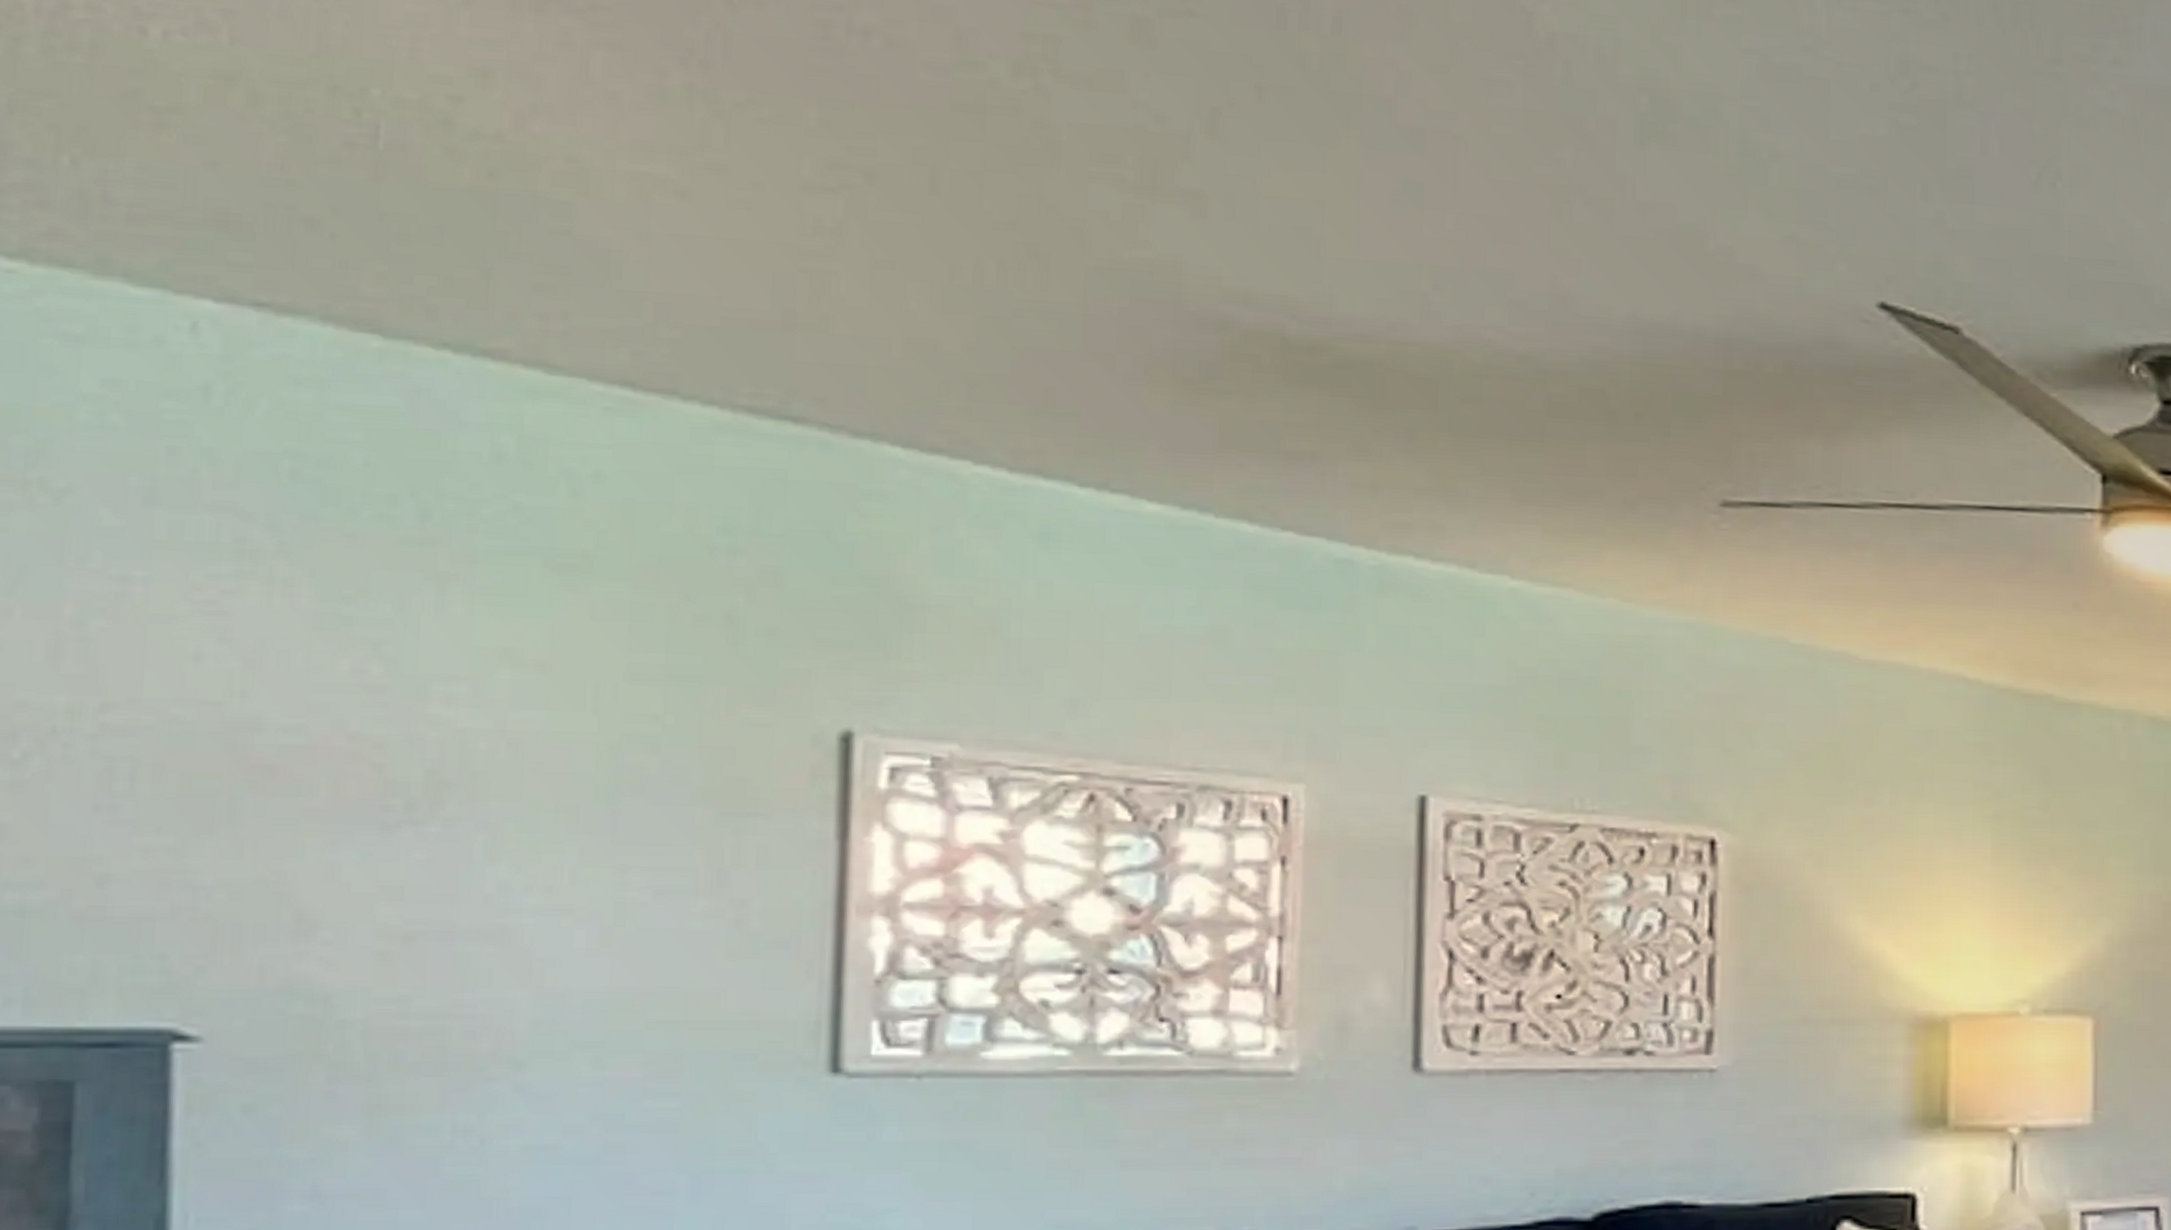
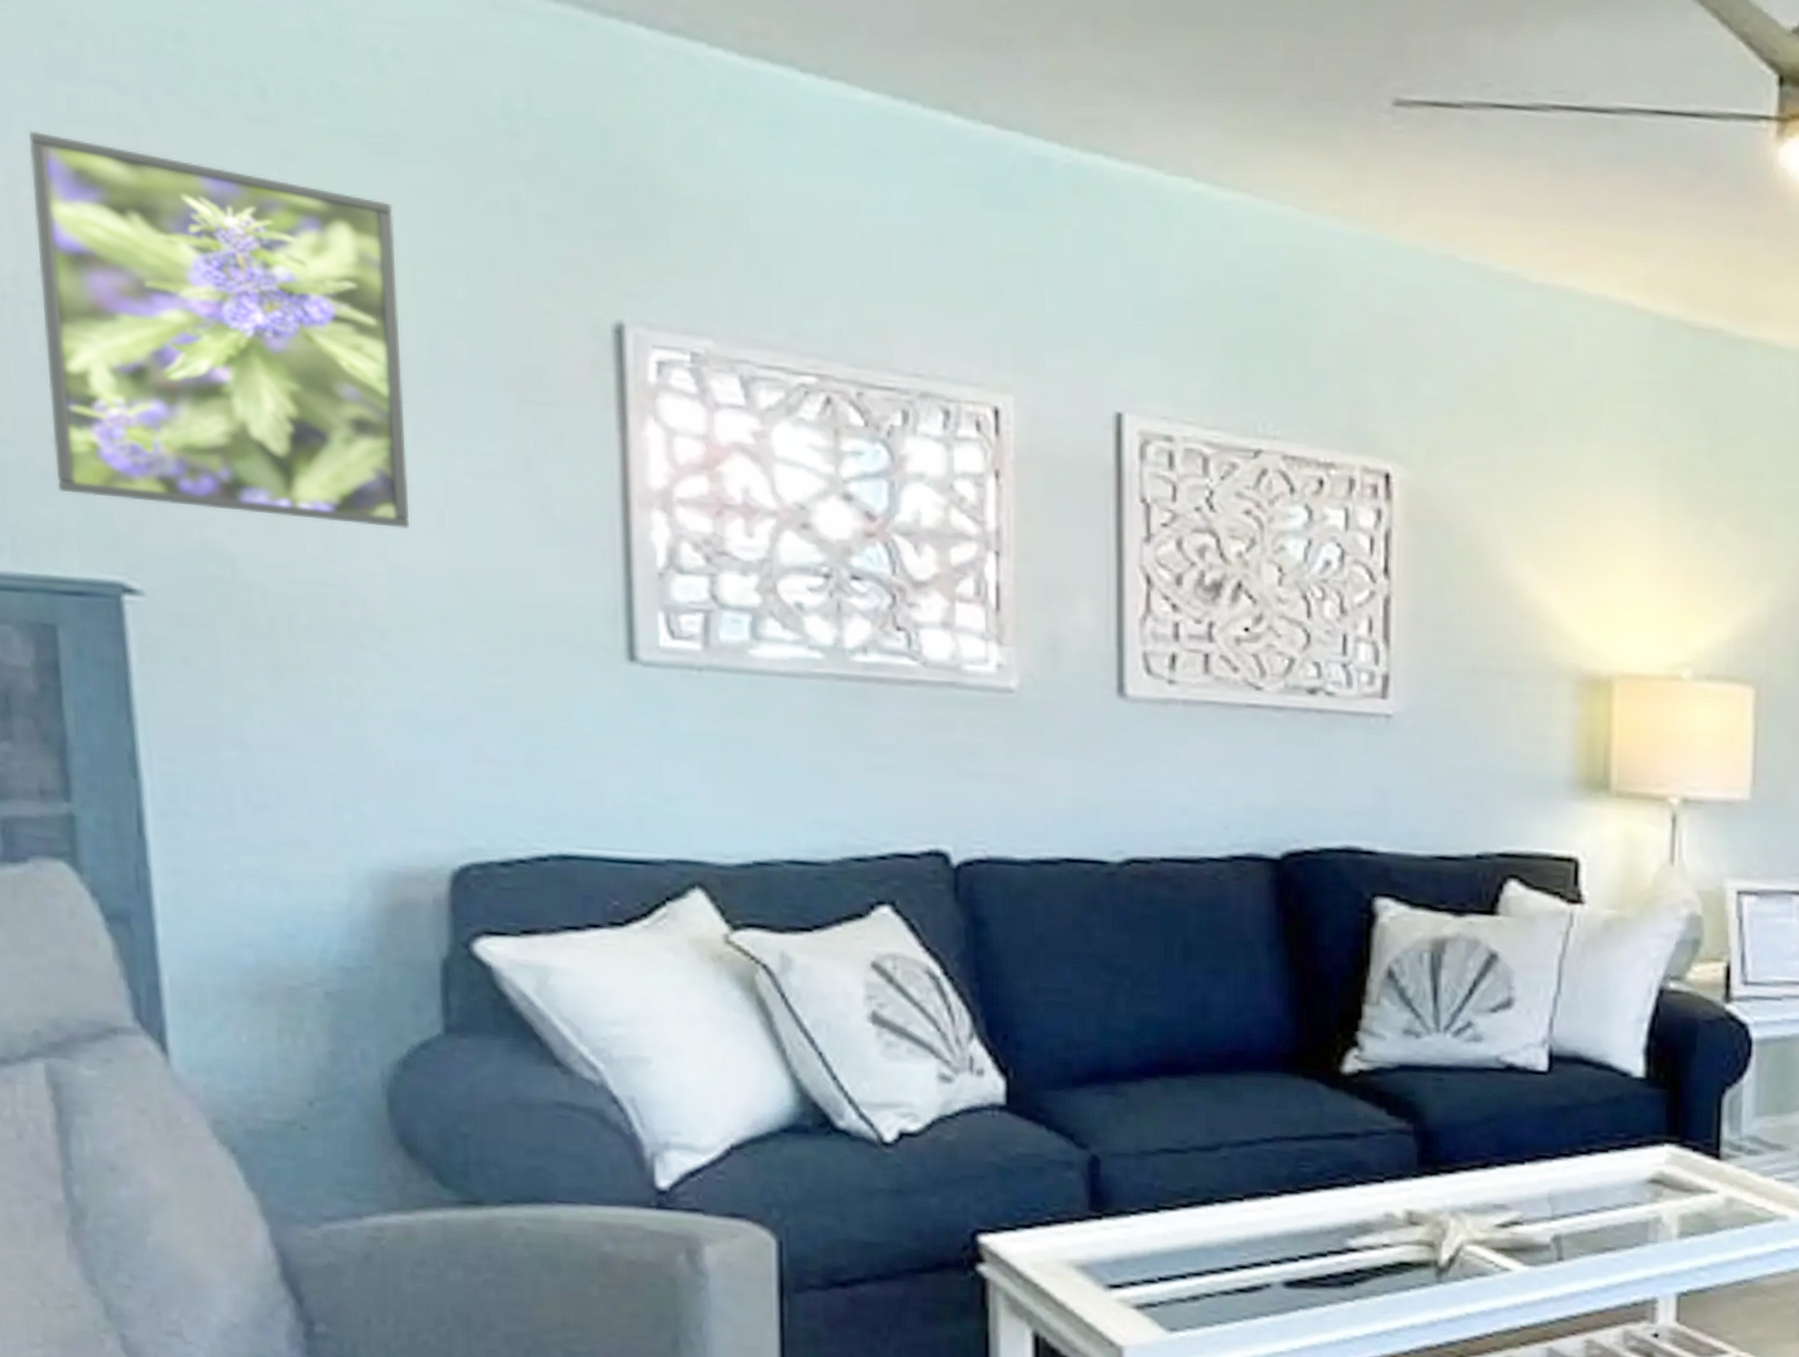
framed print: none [97,559,578,951] -> present [28,130,410,529]

